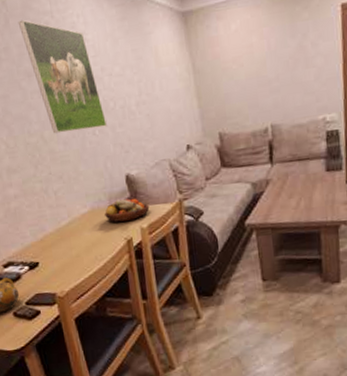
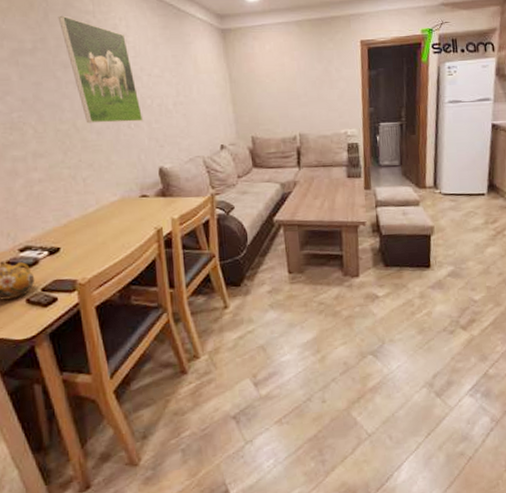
fruit bowl: present [104,198,150,223] -> none [135,190,182,213]

